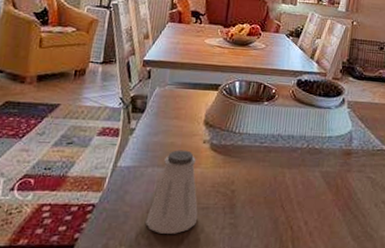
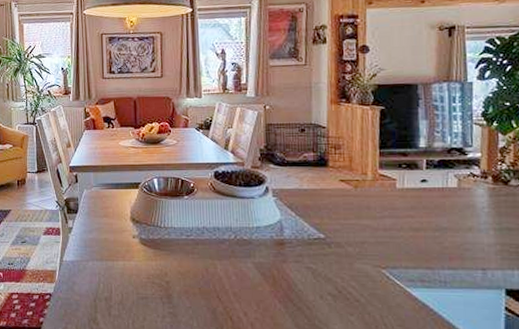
saltshaker: present [146,150,198,234] -> none [94,245,139,321]

